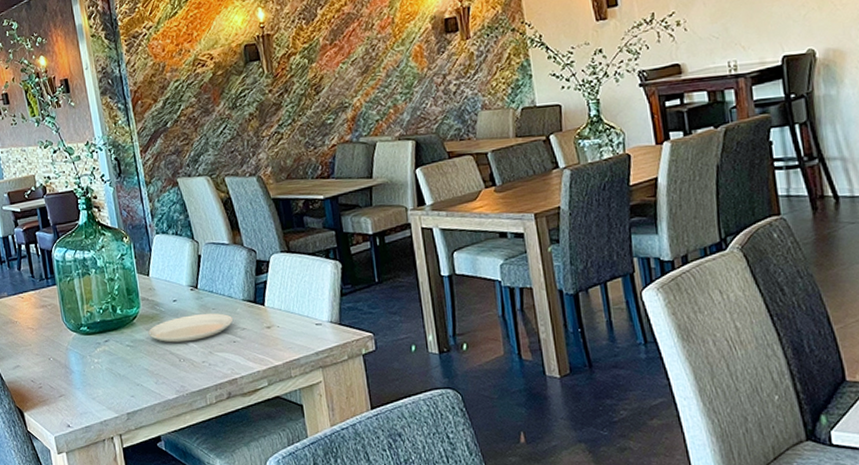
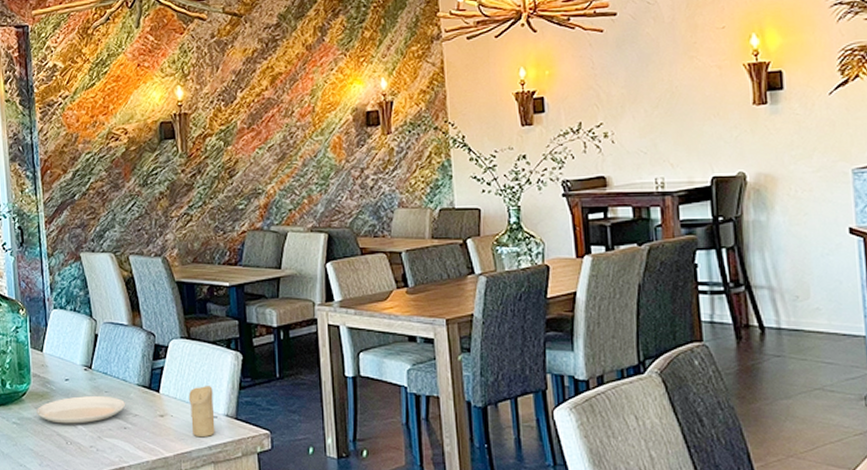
candle: none [292,295,321,345] -> present [188,386,215,438]

